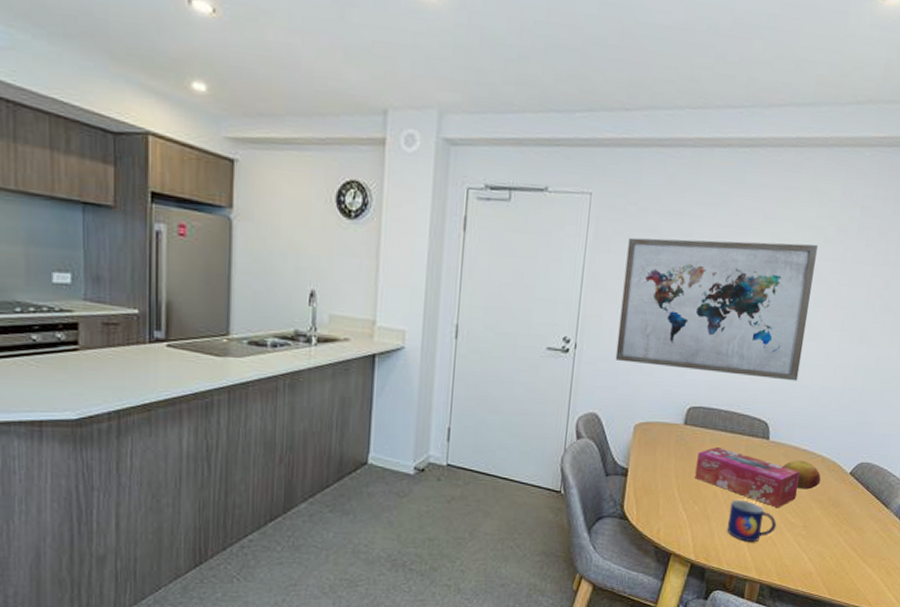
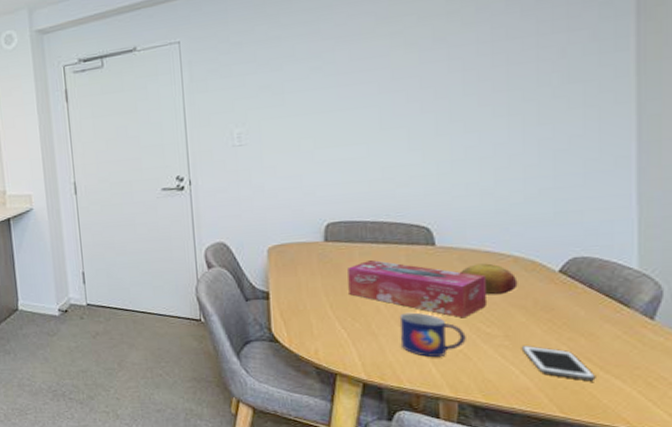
wall art: present [615,237,818,381] -> none [226,30,460,190]
cell phone: none [812,536,857,568] -> present [521,346,596,380]

